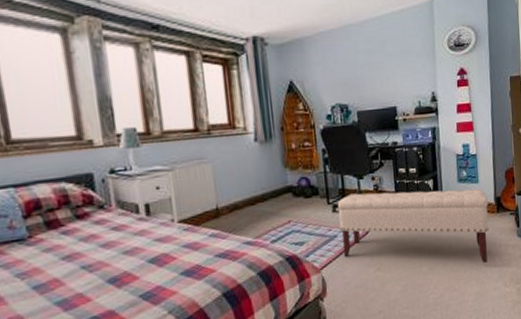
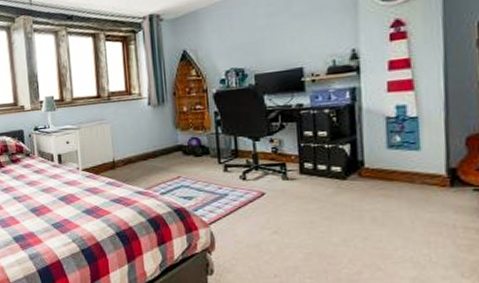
bench: present [337,189,489,264] -> none [229,154,436,246]

